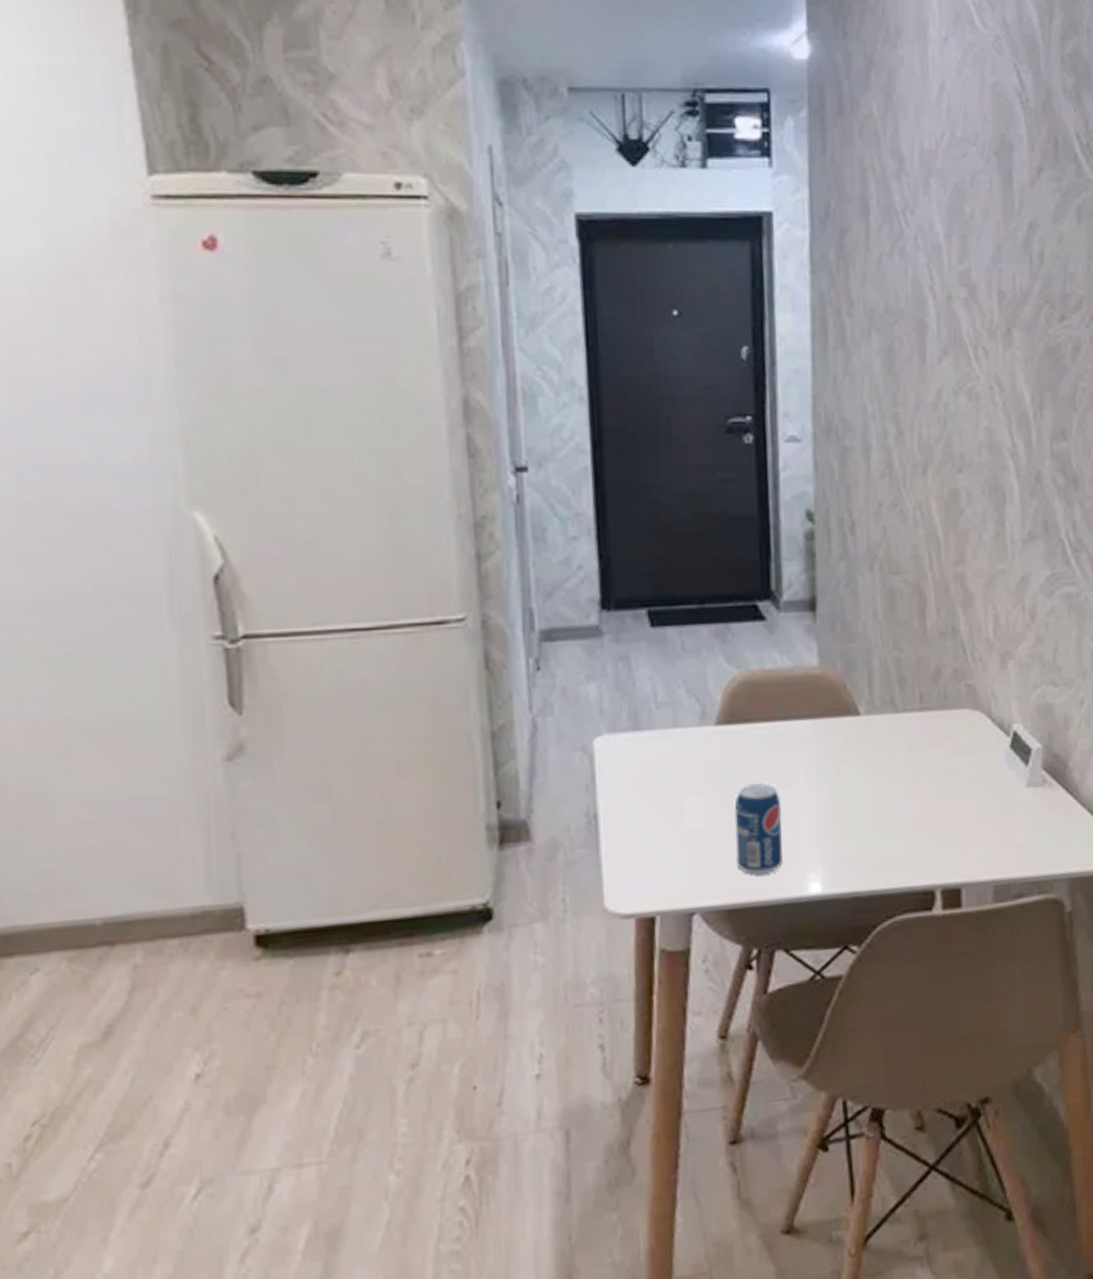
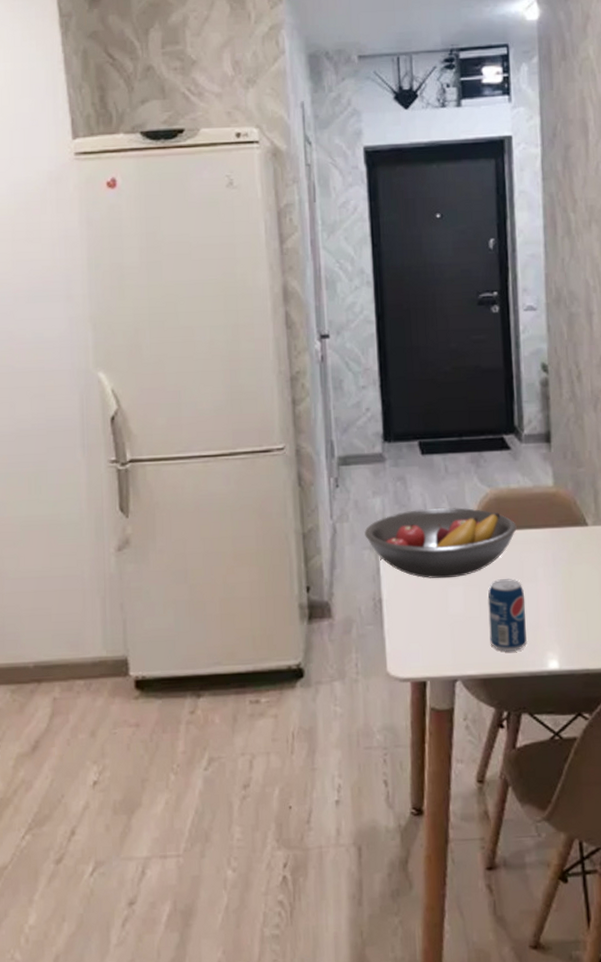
fruit bowl: none [575,694,772,787] -> present [364,507,517,579]

